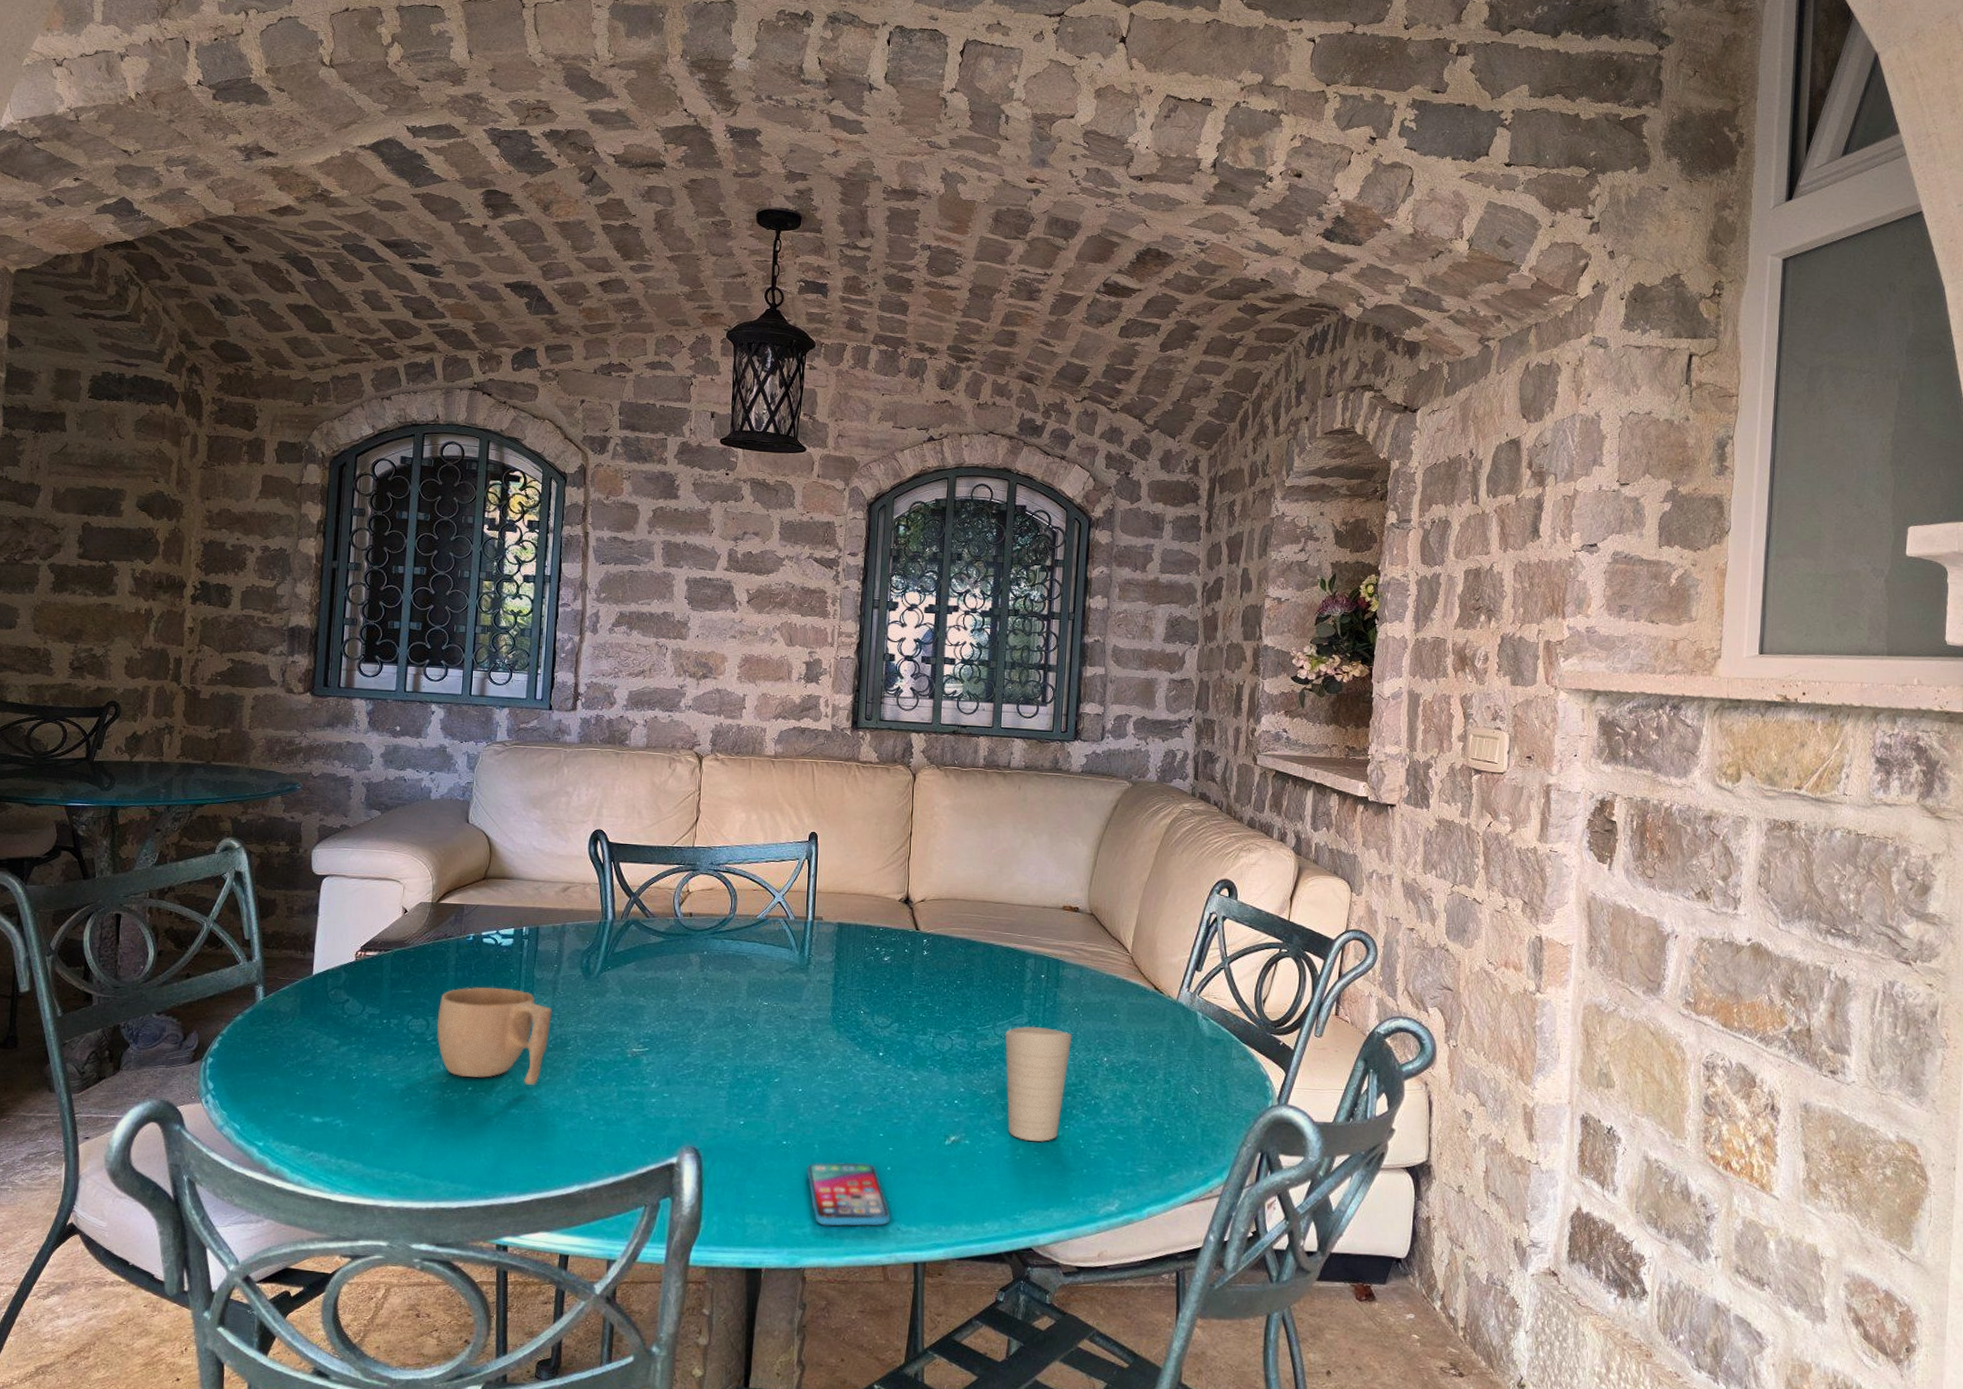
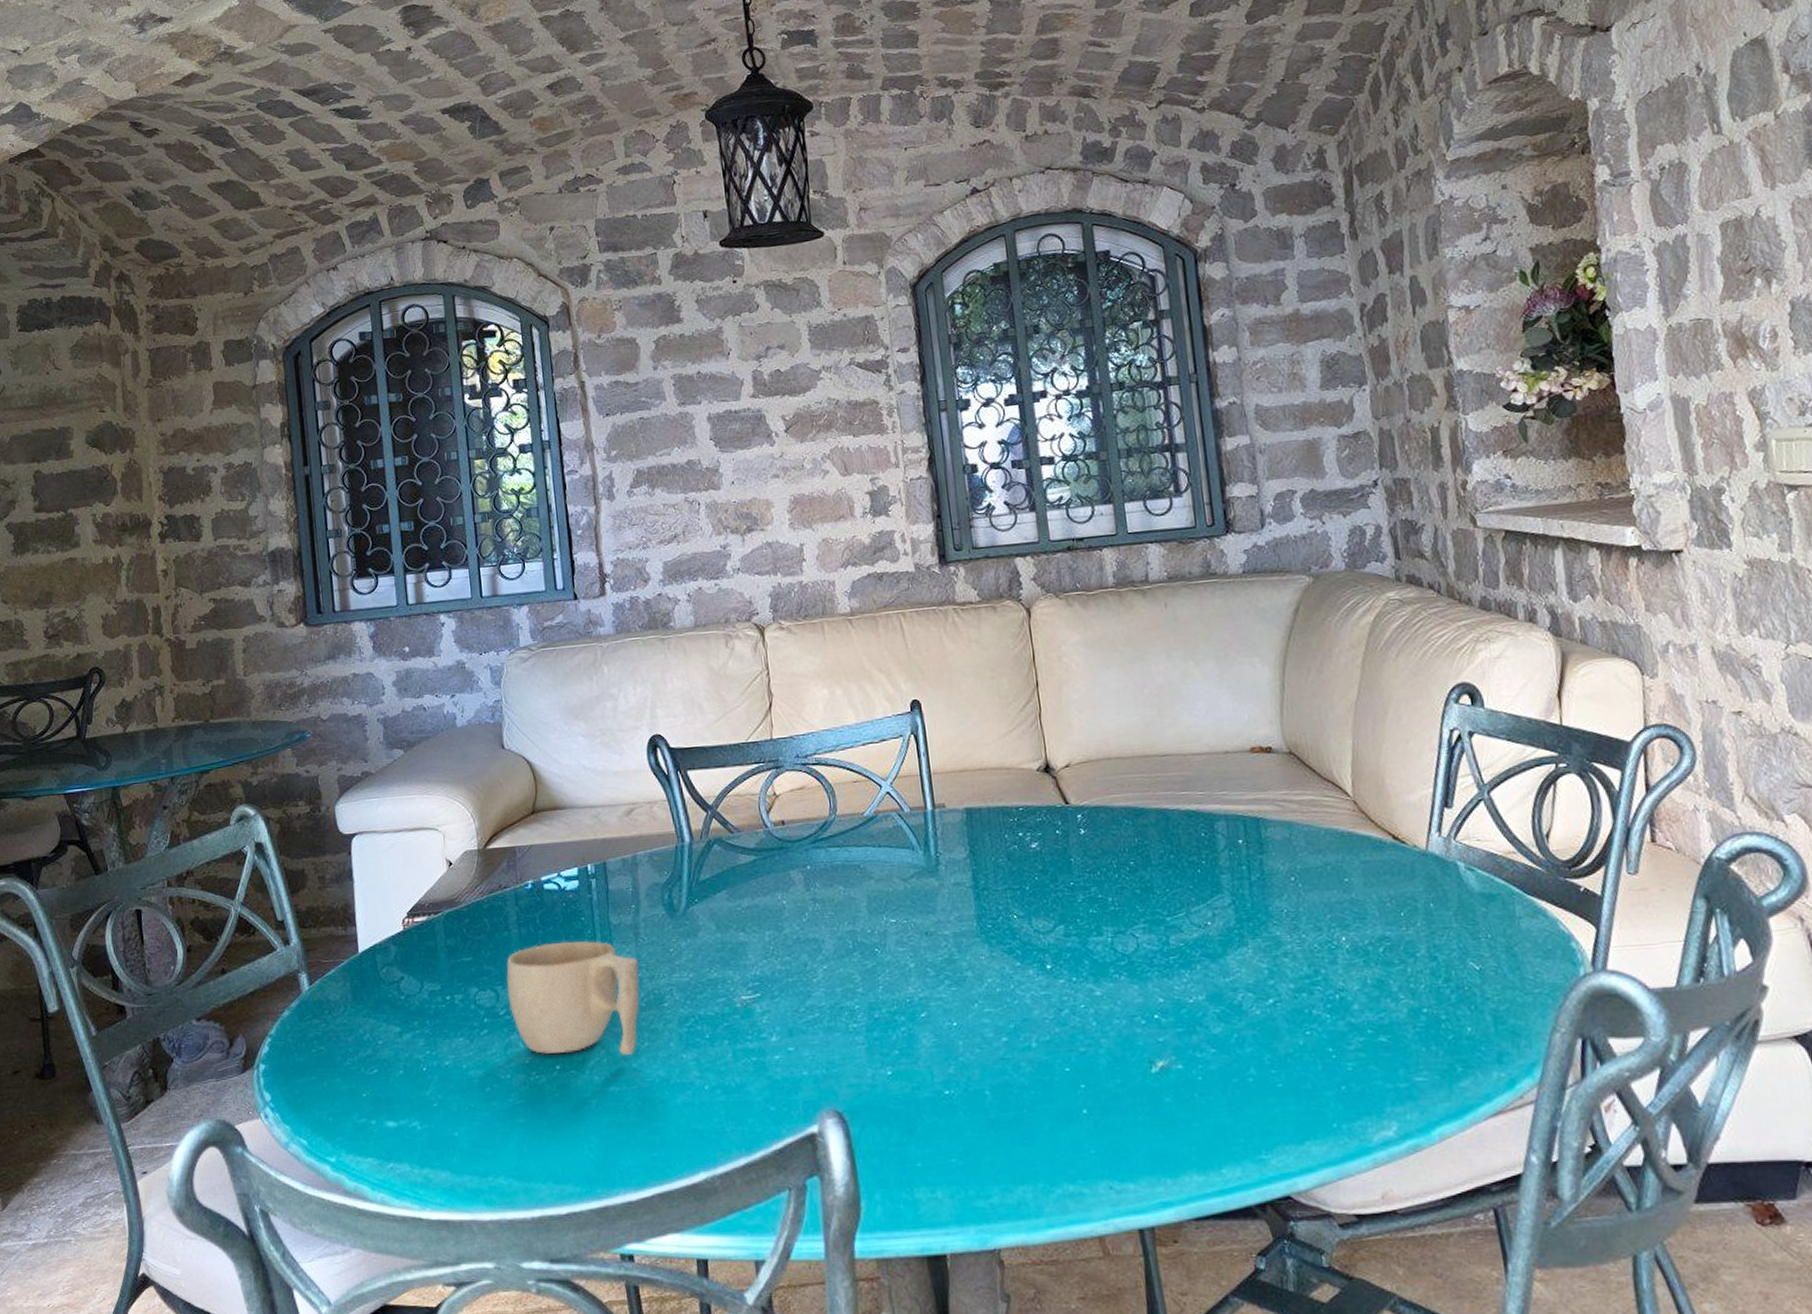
smartphone: present [806,1162,891,1227] -> none [979,1107,1099,1193]
cup: present [1005,1026,1073,1143] -> none [1204,906,1299,1057]

